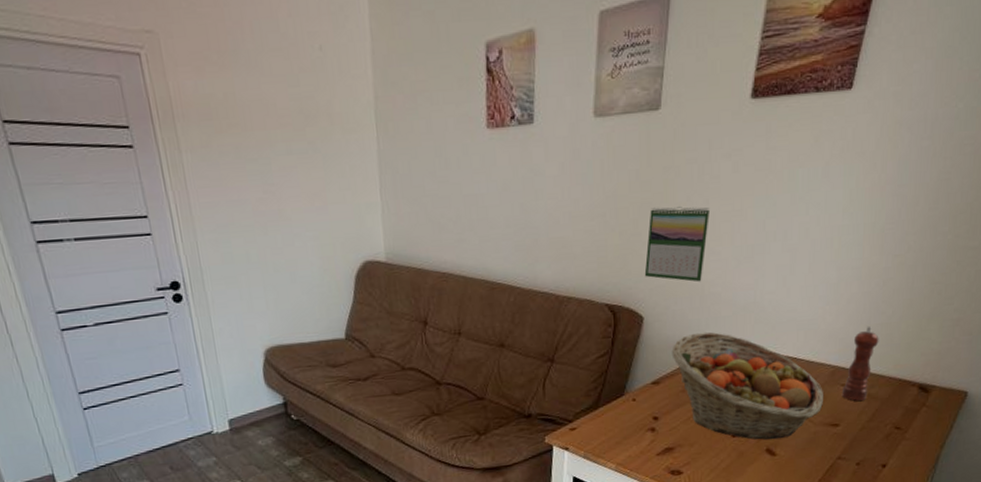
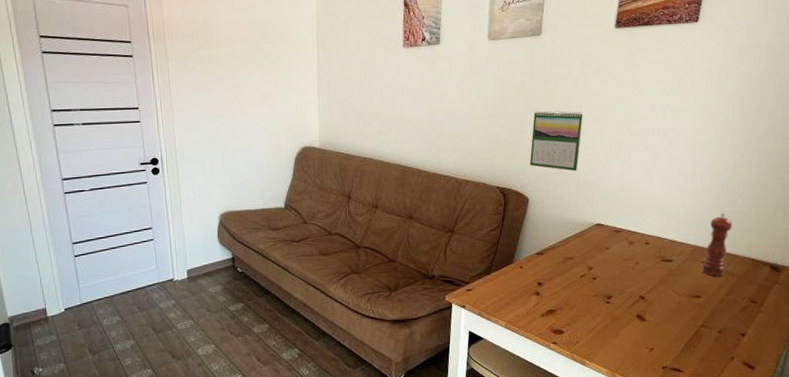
fruit basket: present [671,331,824,440] -> none [553,212,687,307]

